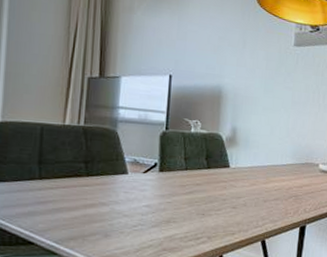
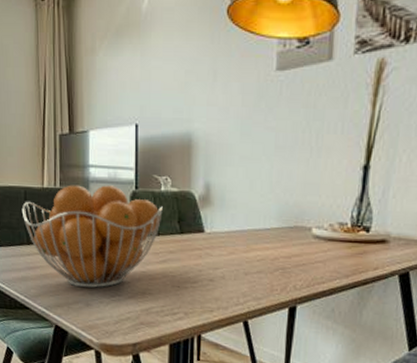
fruit basket: none [35,123,192,220] -> present [21,184,163,288]

